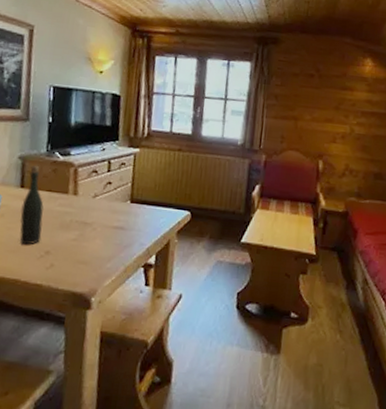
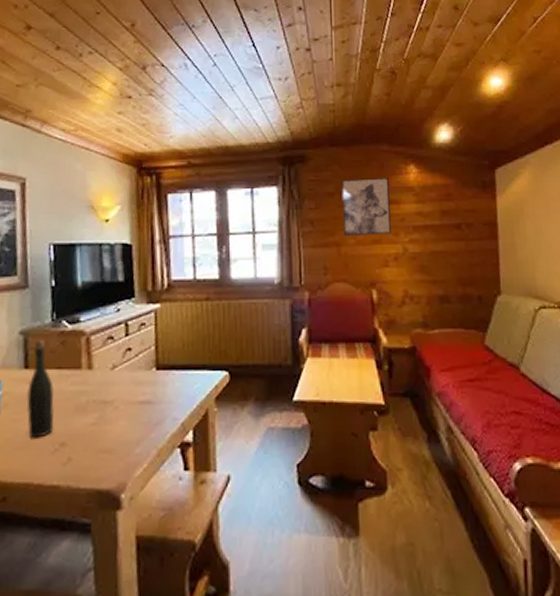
wall art: none [301,63,347,116] -> present [341,177,391,235]

